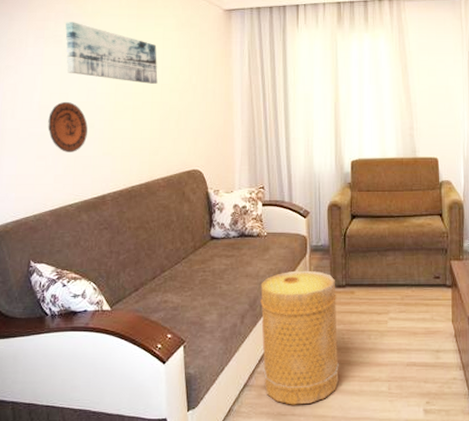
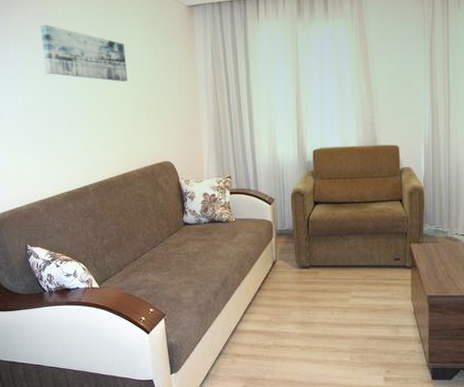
decorative plate: present [48,101,88,152] -> none [32,100,67,148]
basket: present [260,270,340,405] -> none [231,253,306,371]

